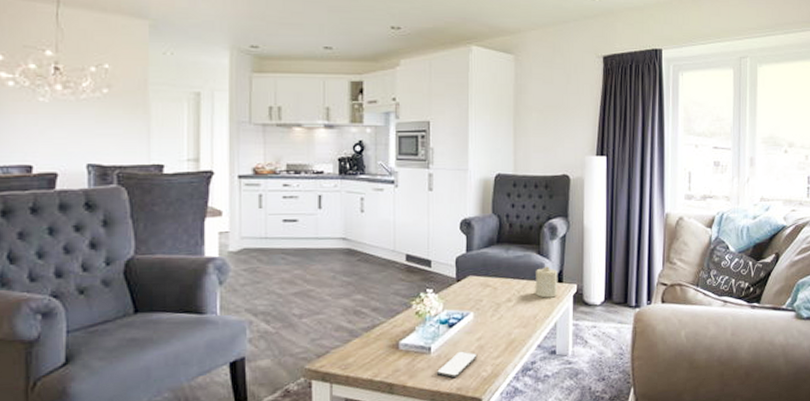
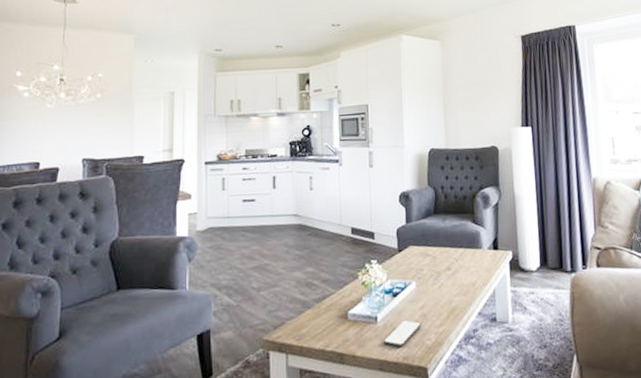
candle: present [535,266,558,298] -> none [472,234,494,266]

